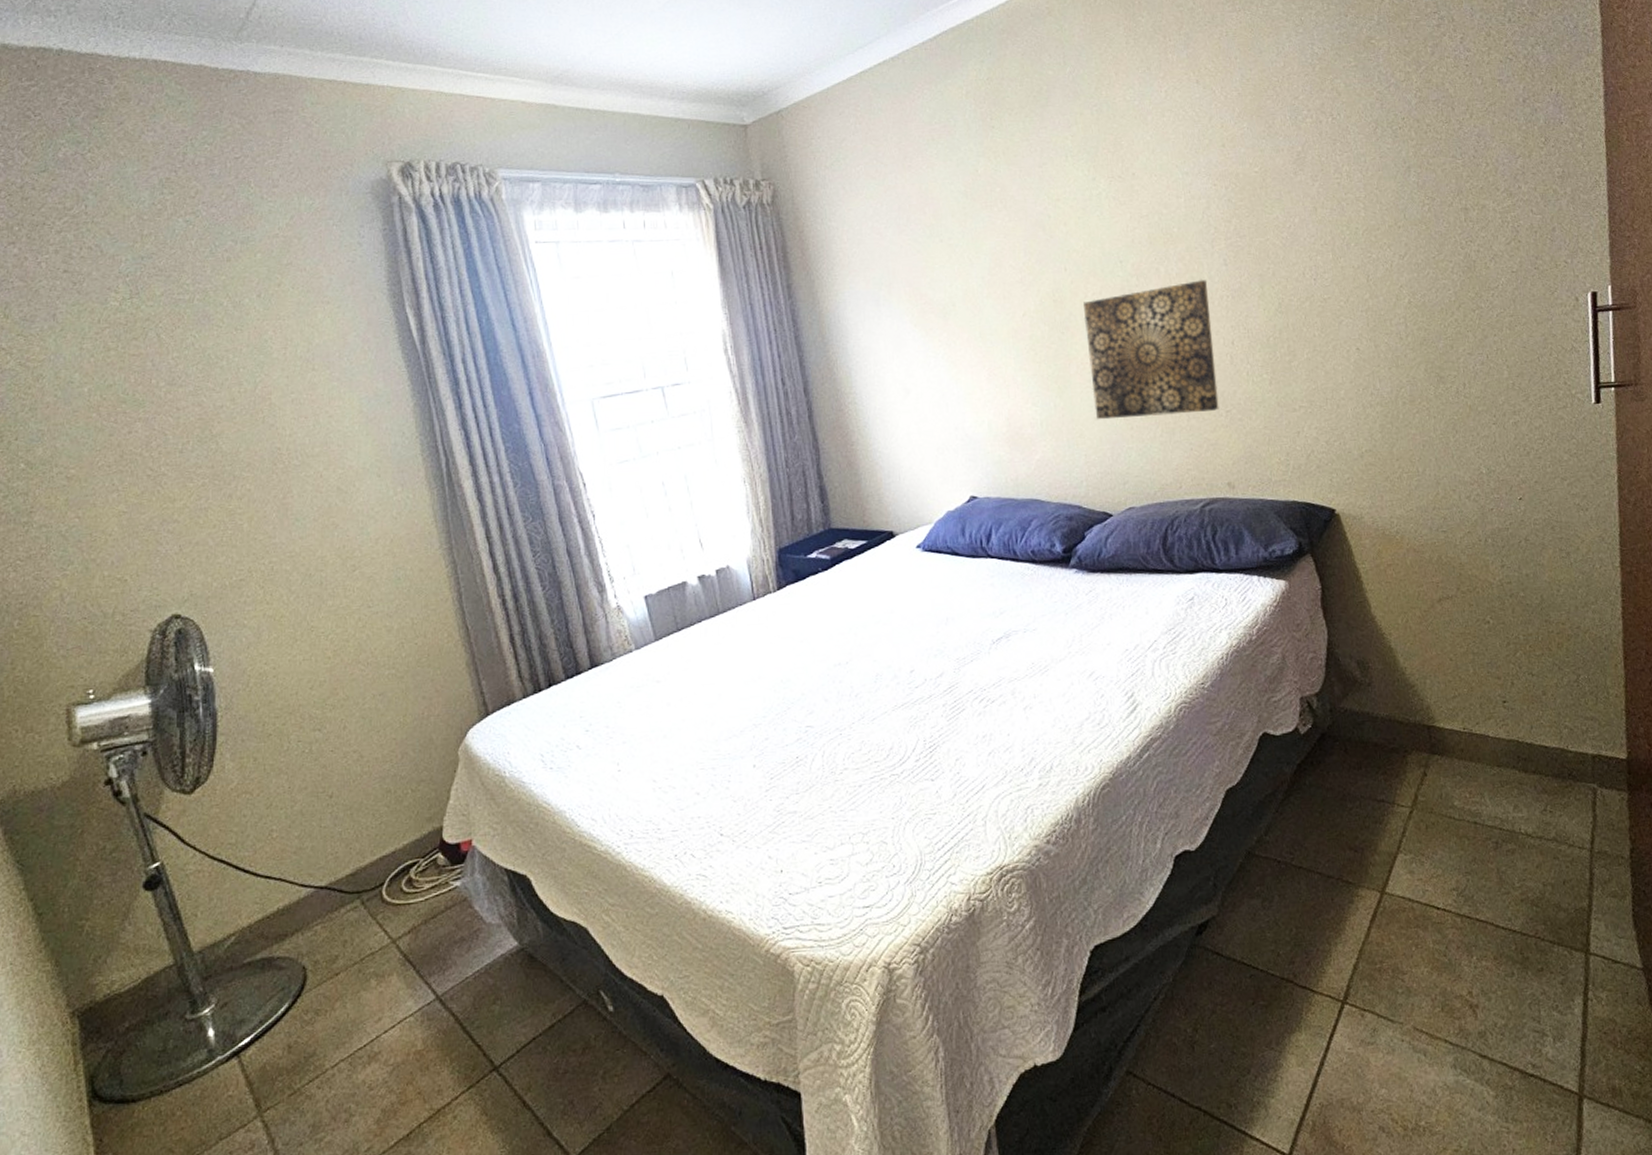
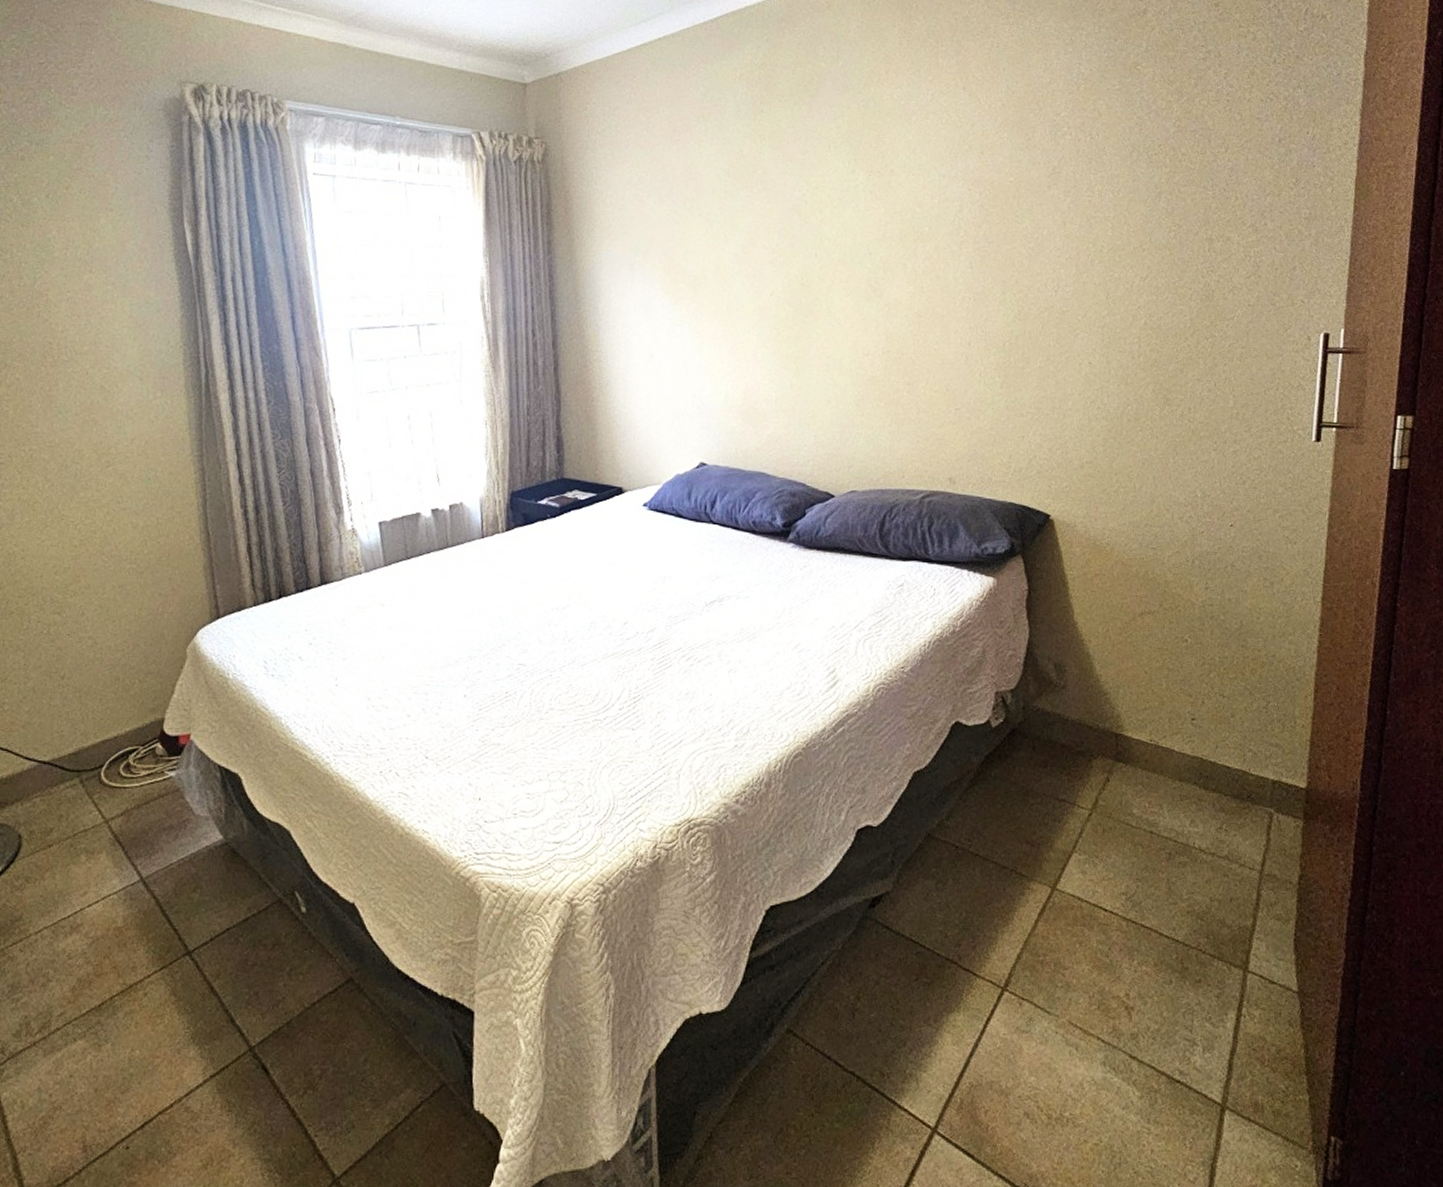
wall art: present [1083,279,1219,420] -> none [828,279,952,407]

